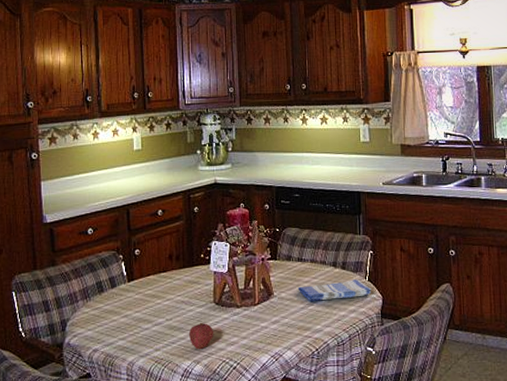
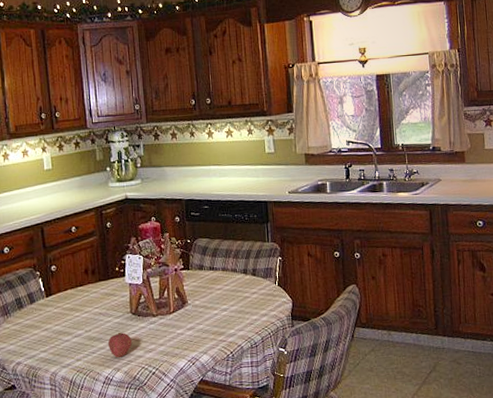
dish towel: present [297,279,372,301] -> none [210,285,282,308]

